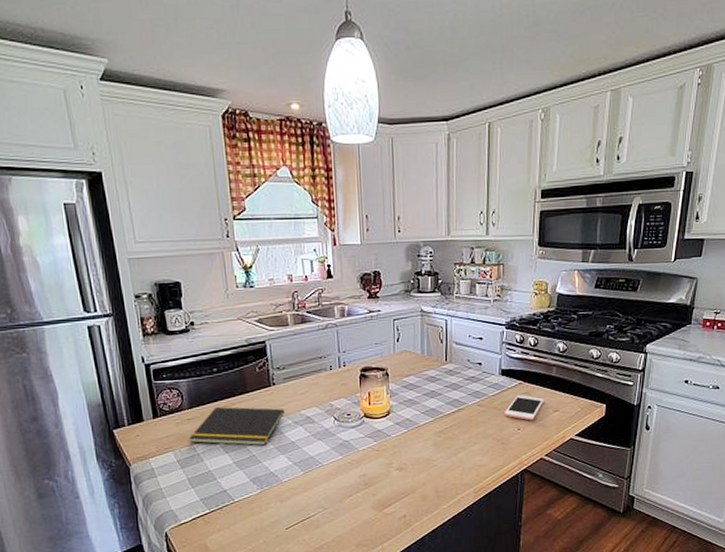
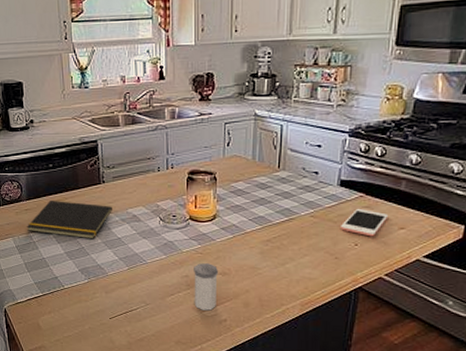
salt shaker: none [371,460,395,509] -> present [194,263,218,311]

